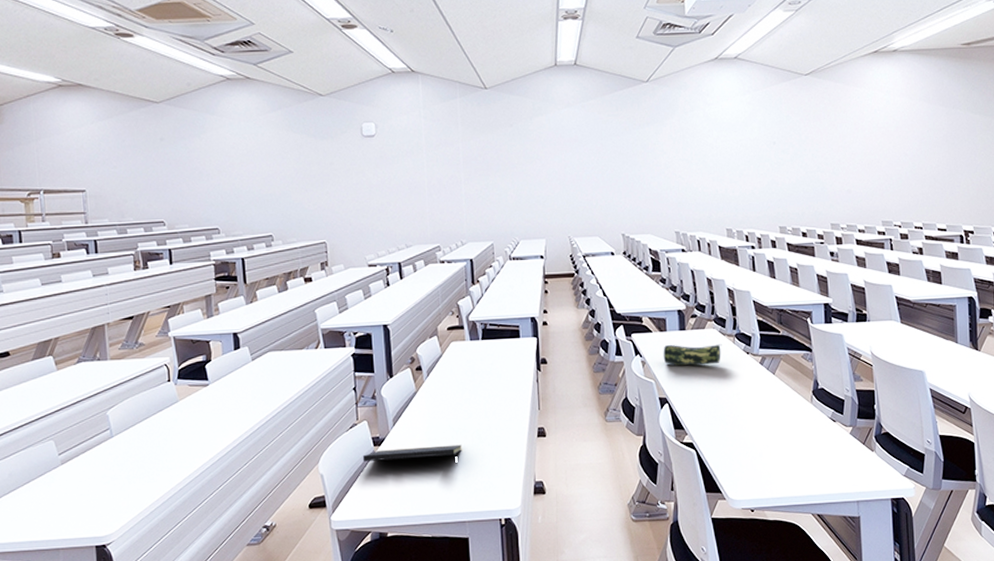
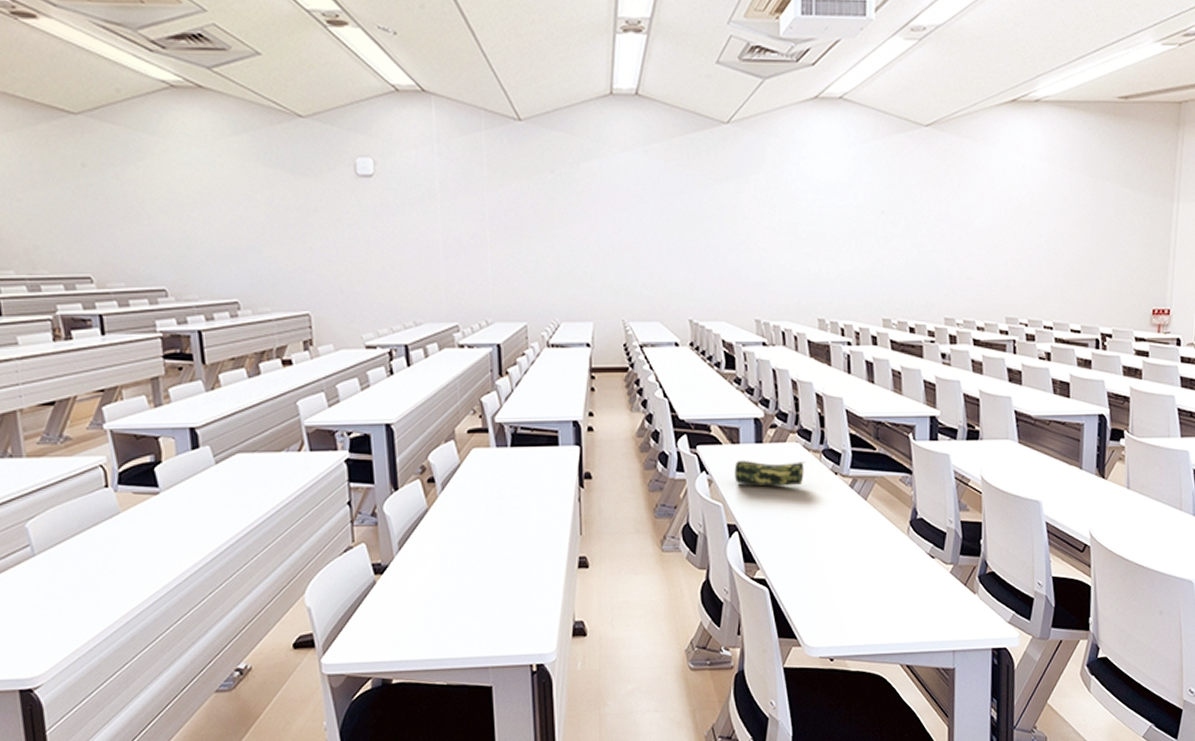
notepad: present [362,444,462,466] -> none [360,575,485,601]

